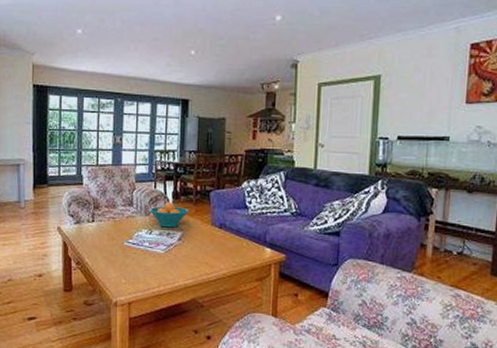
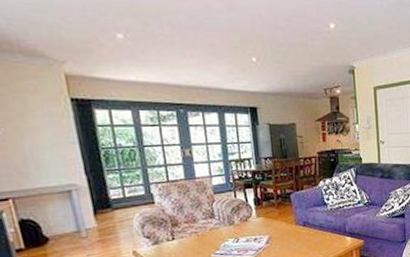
fruit bowl: present [148,202,189,228] -> none [232,209,272,234]

